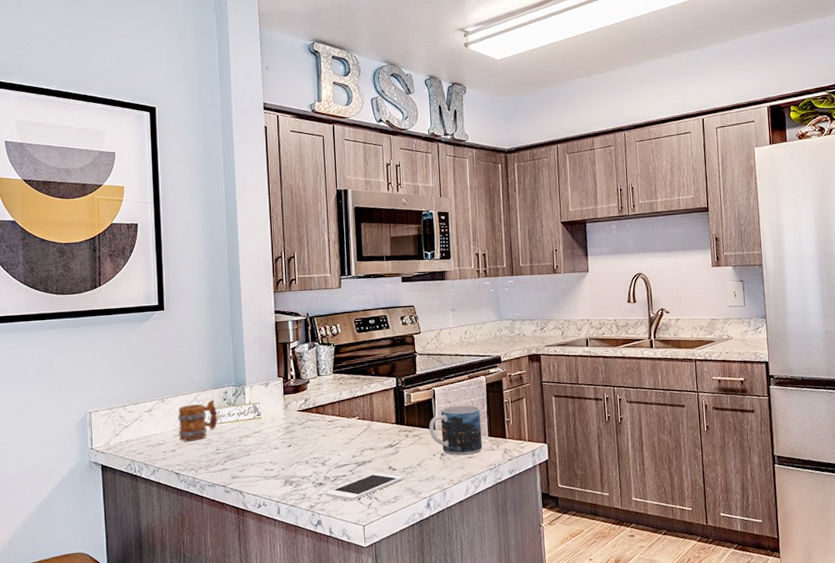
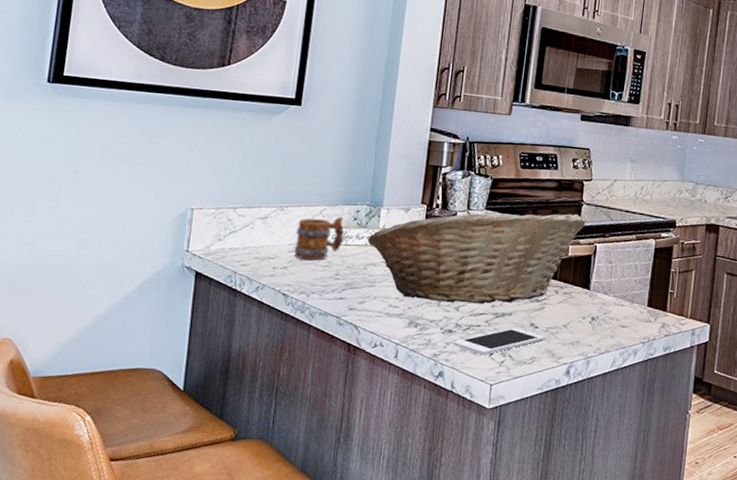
fruit basket: none [238,365,422,460] -> present [368,210,586,305]
mug: present [429,405,483,456] -> none [583,267,643,324]

